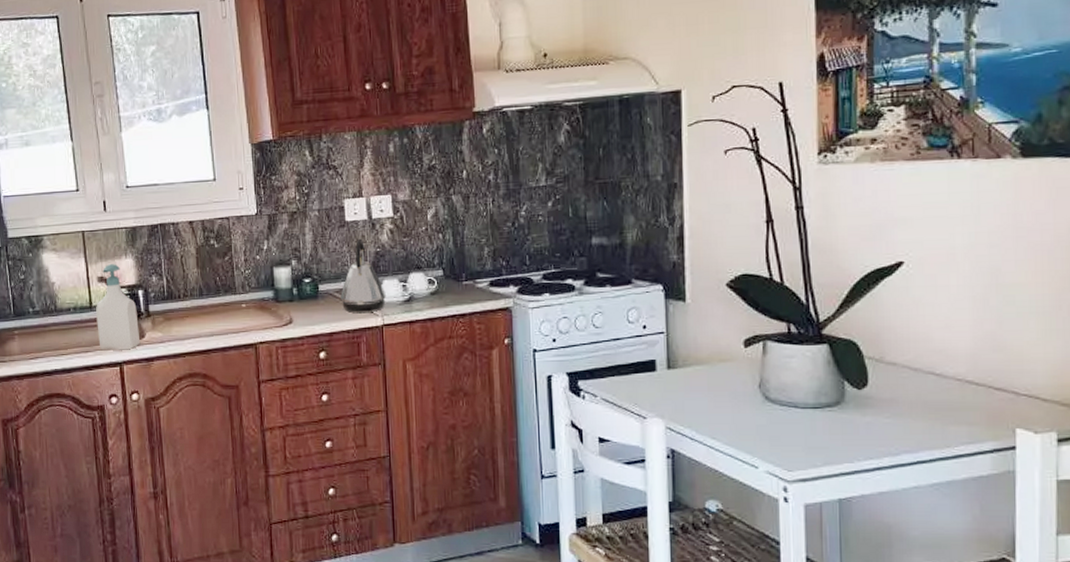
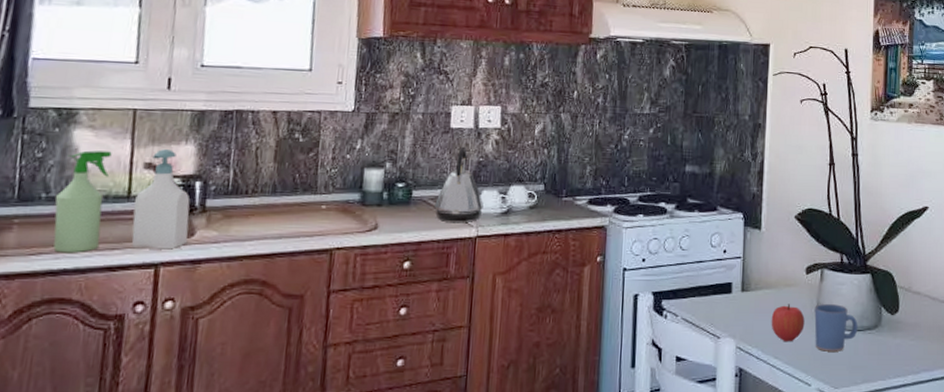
spray bottle: none [39,269,77,357] -> present [53,150,112,253]
fruit: none [705,380,746,422] -> present [771,304,805,342]
mug: none [758,380,814,431] -> present [814,304,858,351]

